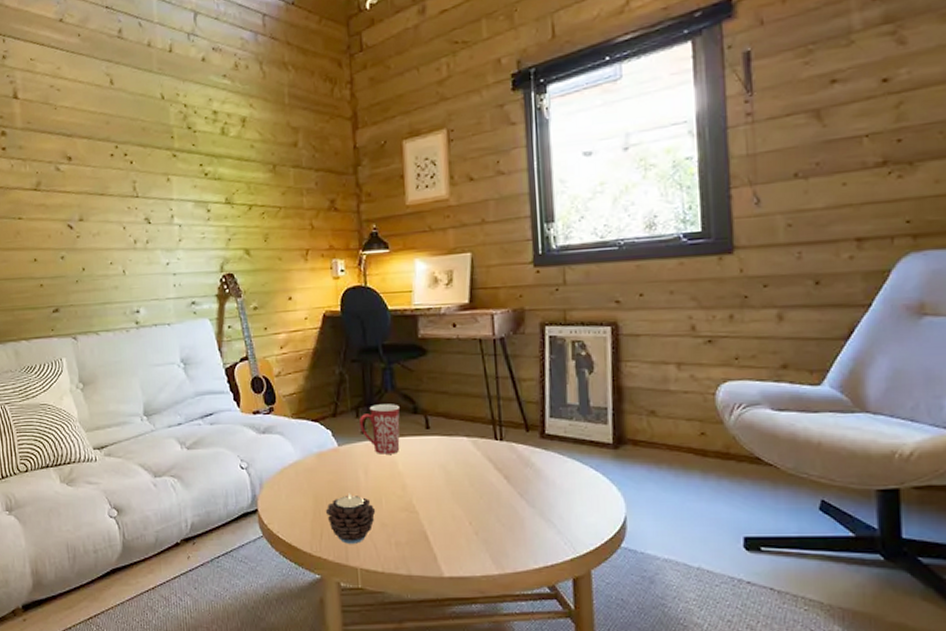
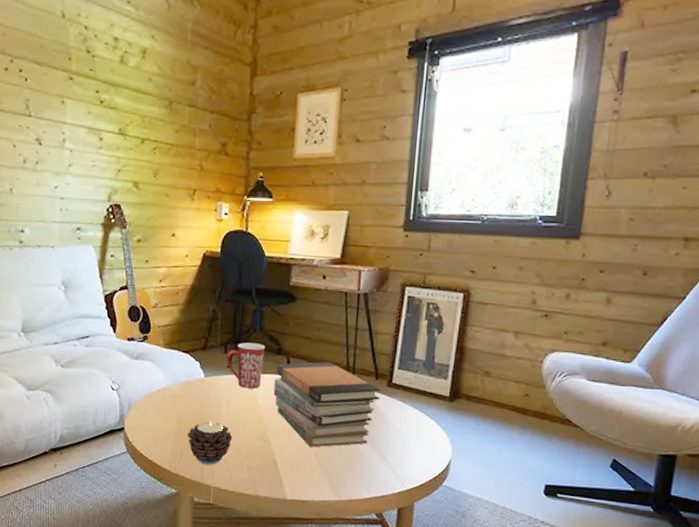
book stack: none [413,417,534,515] -> present [273,362,380,448]

